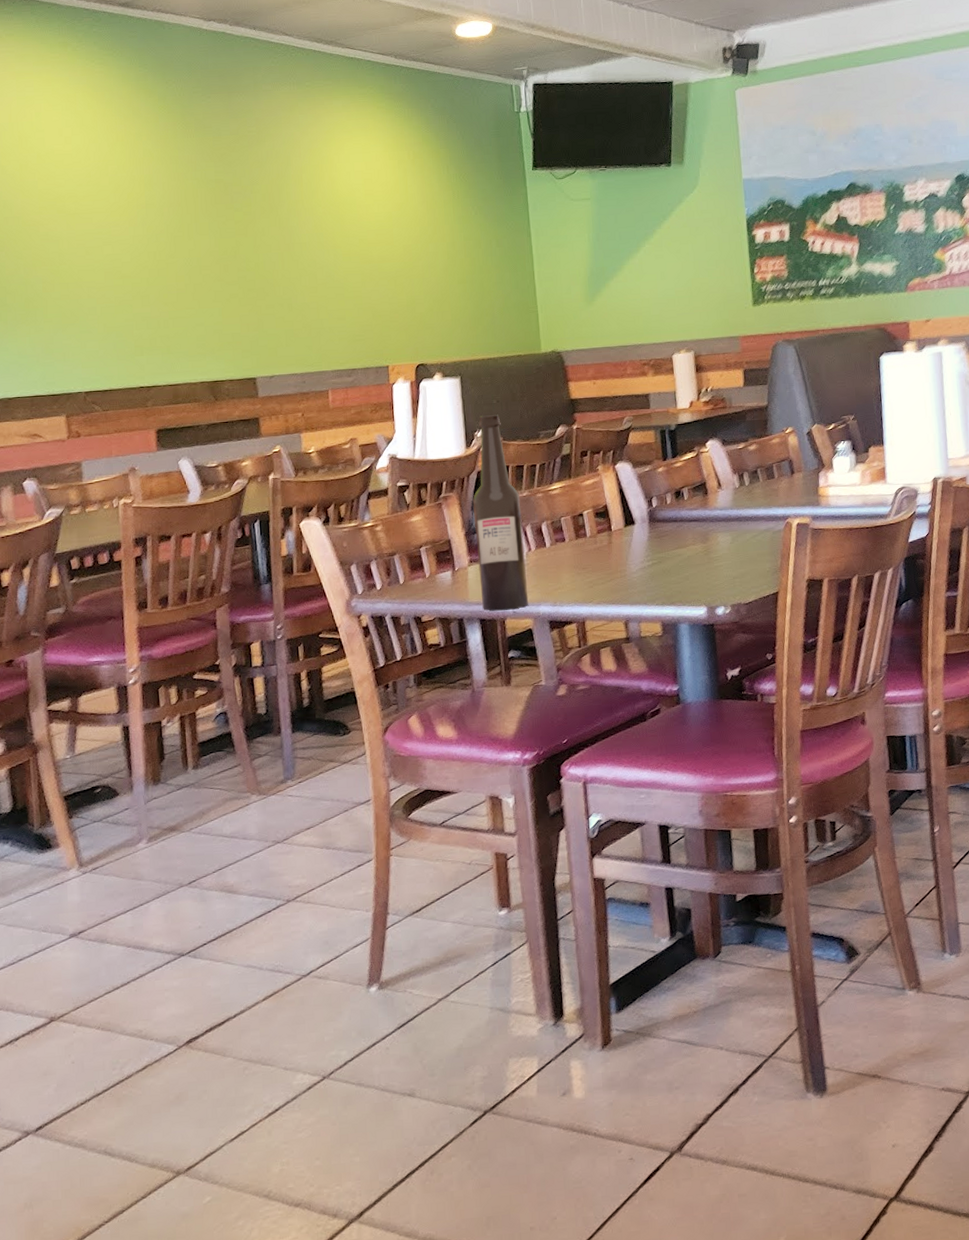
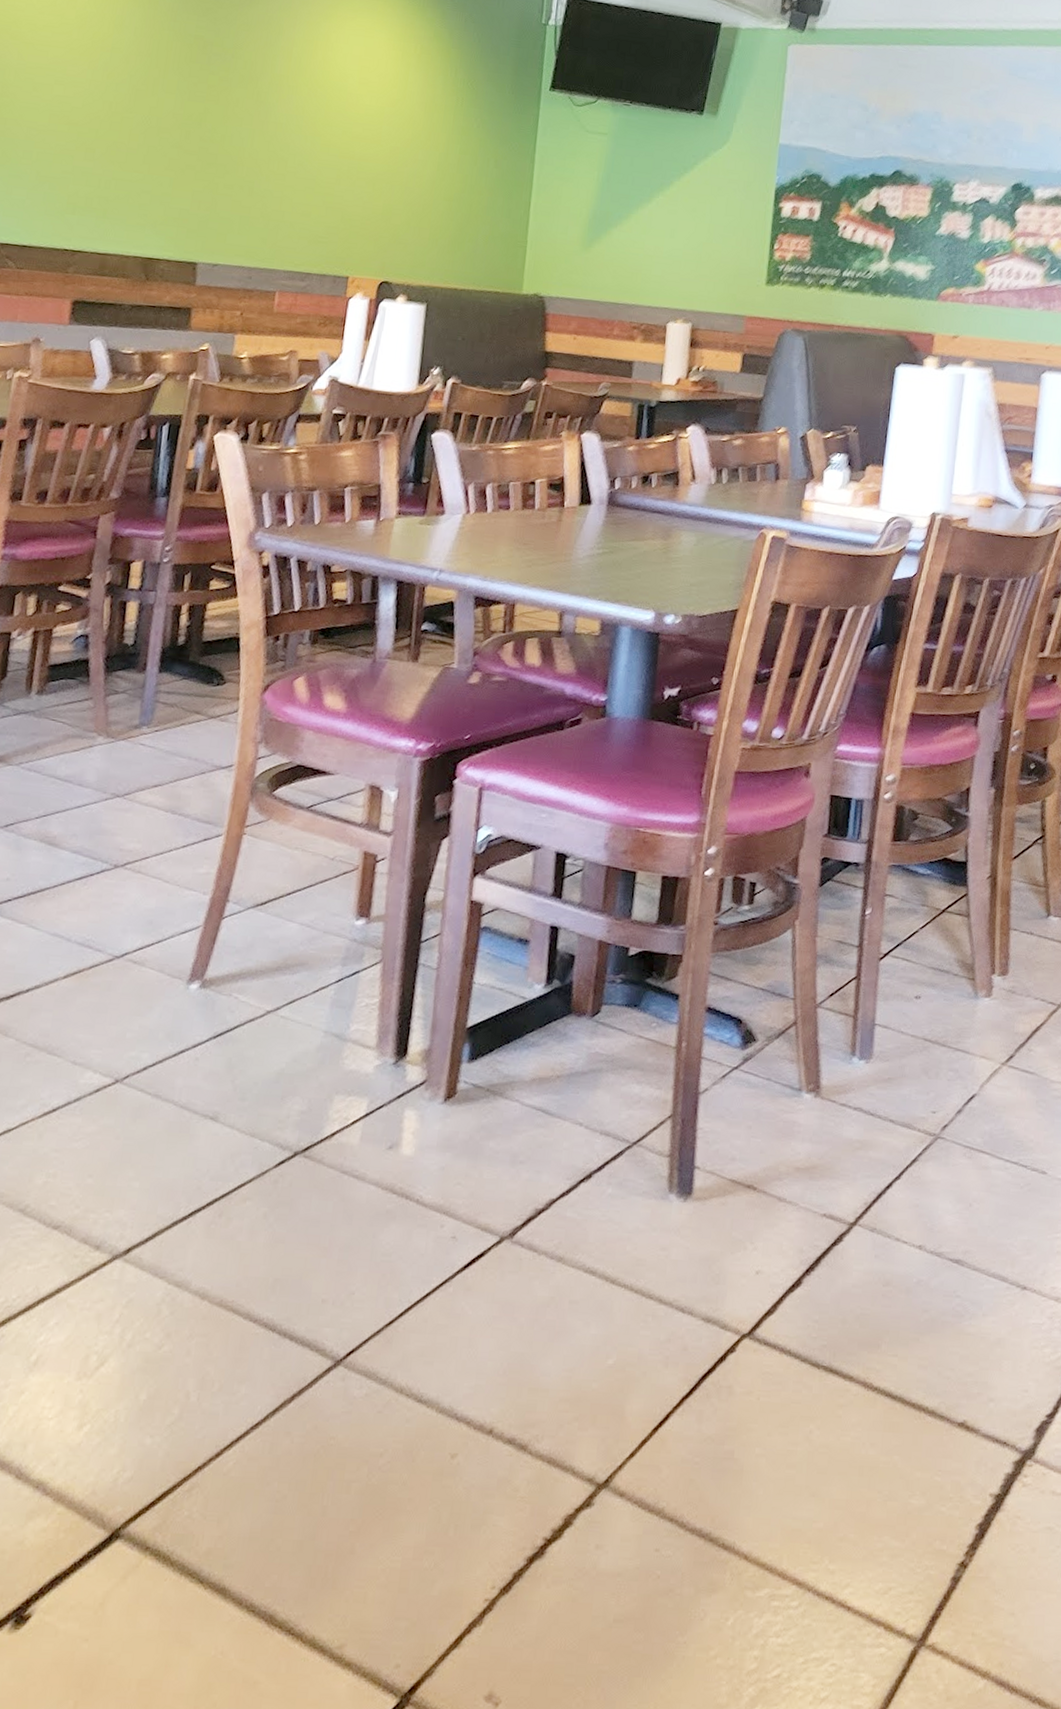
beer bottle: present [473,415,529,611] -> none [403,351,468,576]

